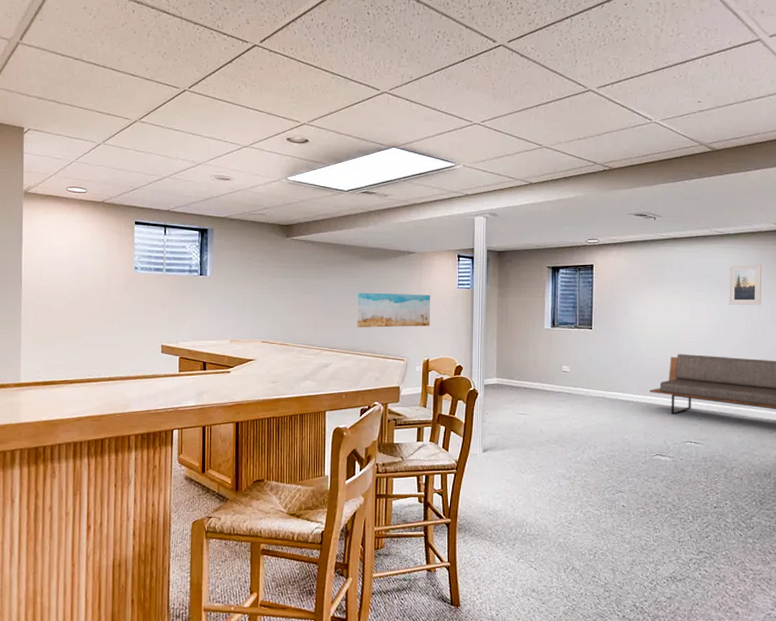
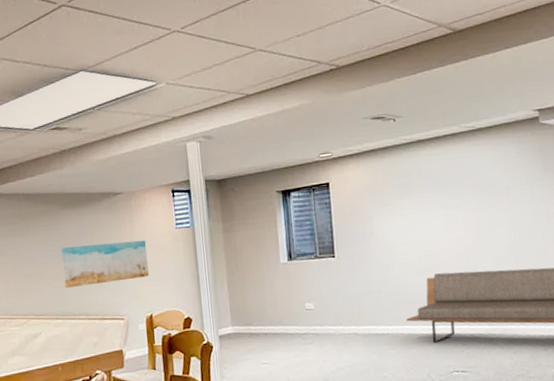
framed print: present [729,264,762,305] -> none [485,160,524,210]

